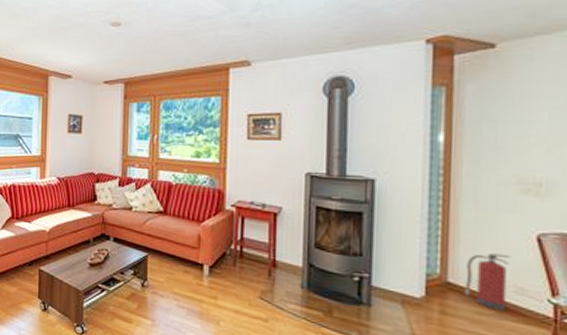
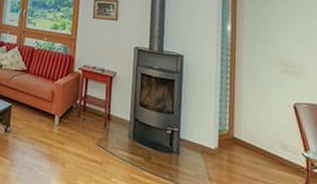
fire extinguisher: present [465,253,511,311] -> none [246,116,276,162]

